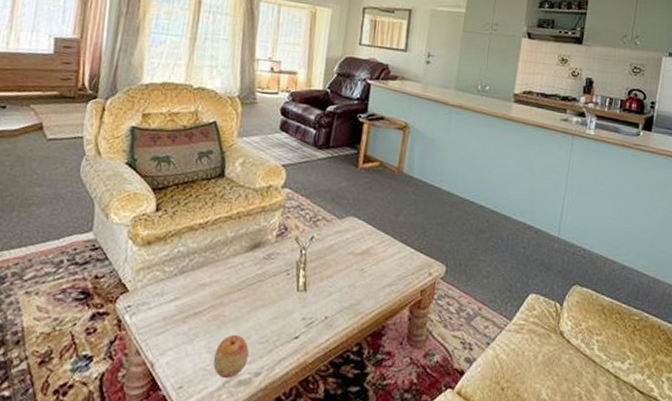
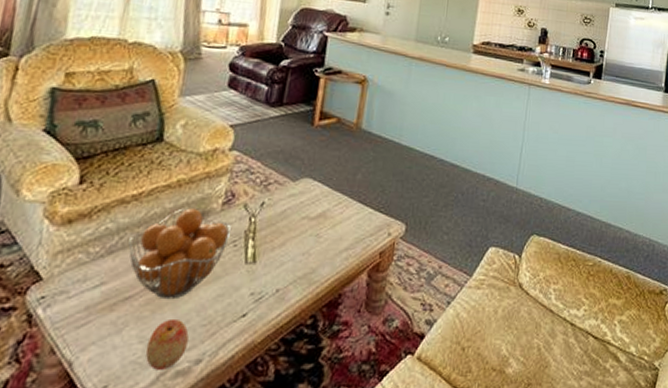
fruit basket: none [197,237,284,318] -> present [128,208,231,300]

